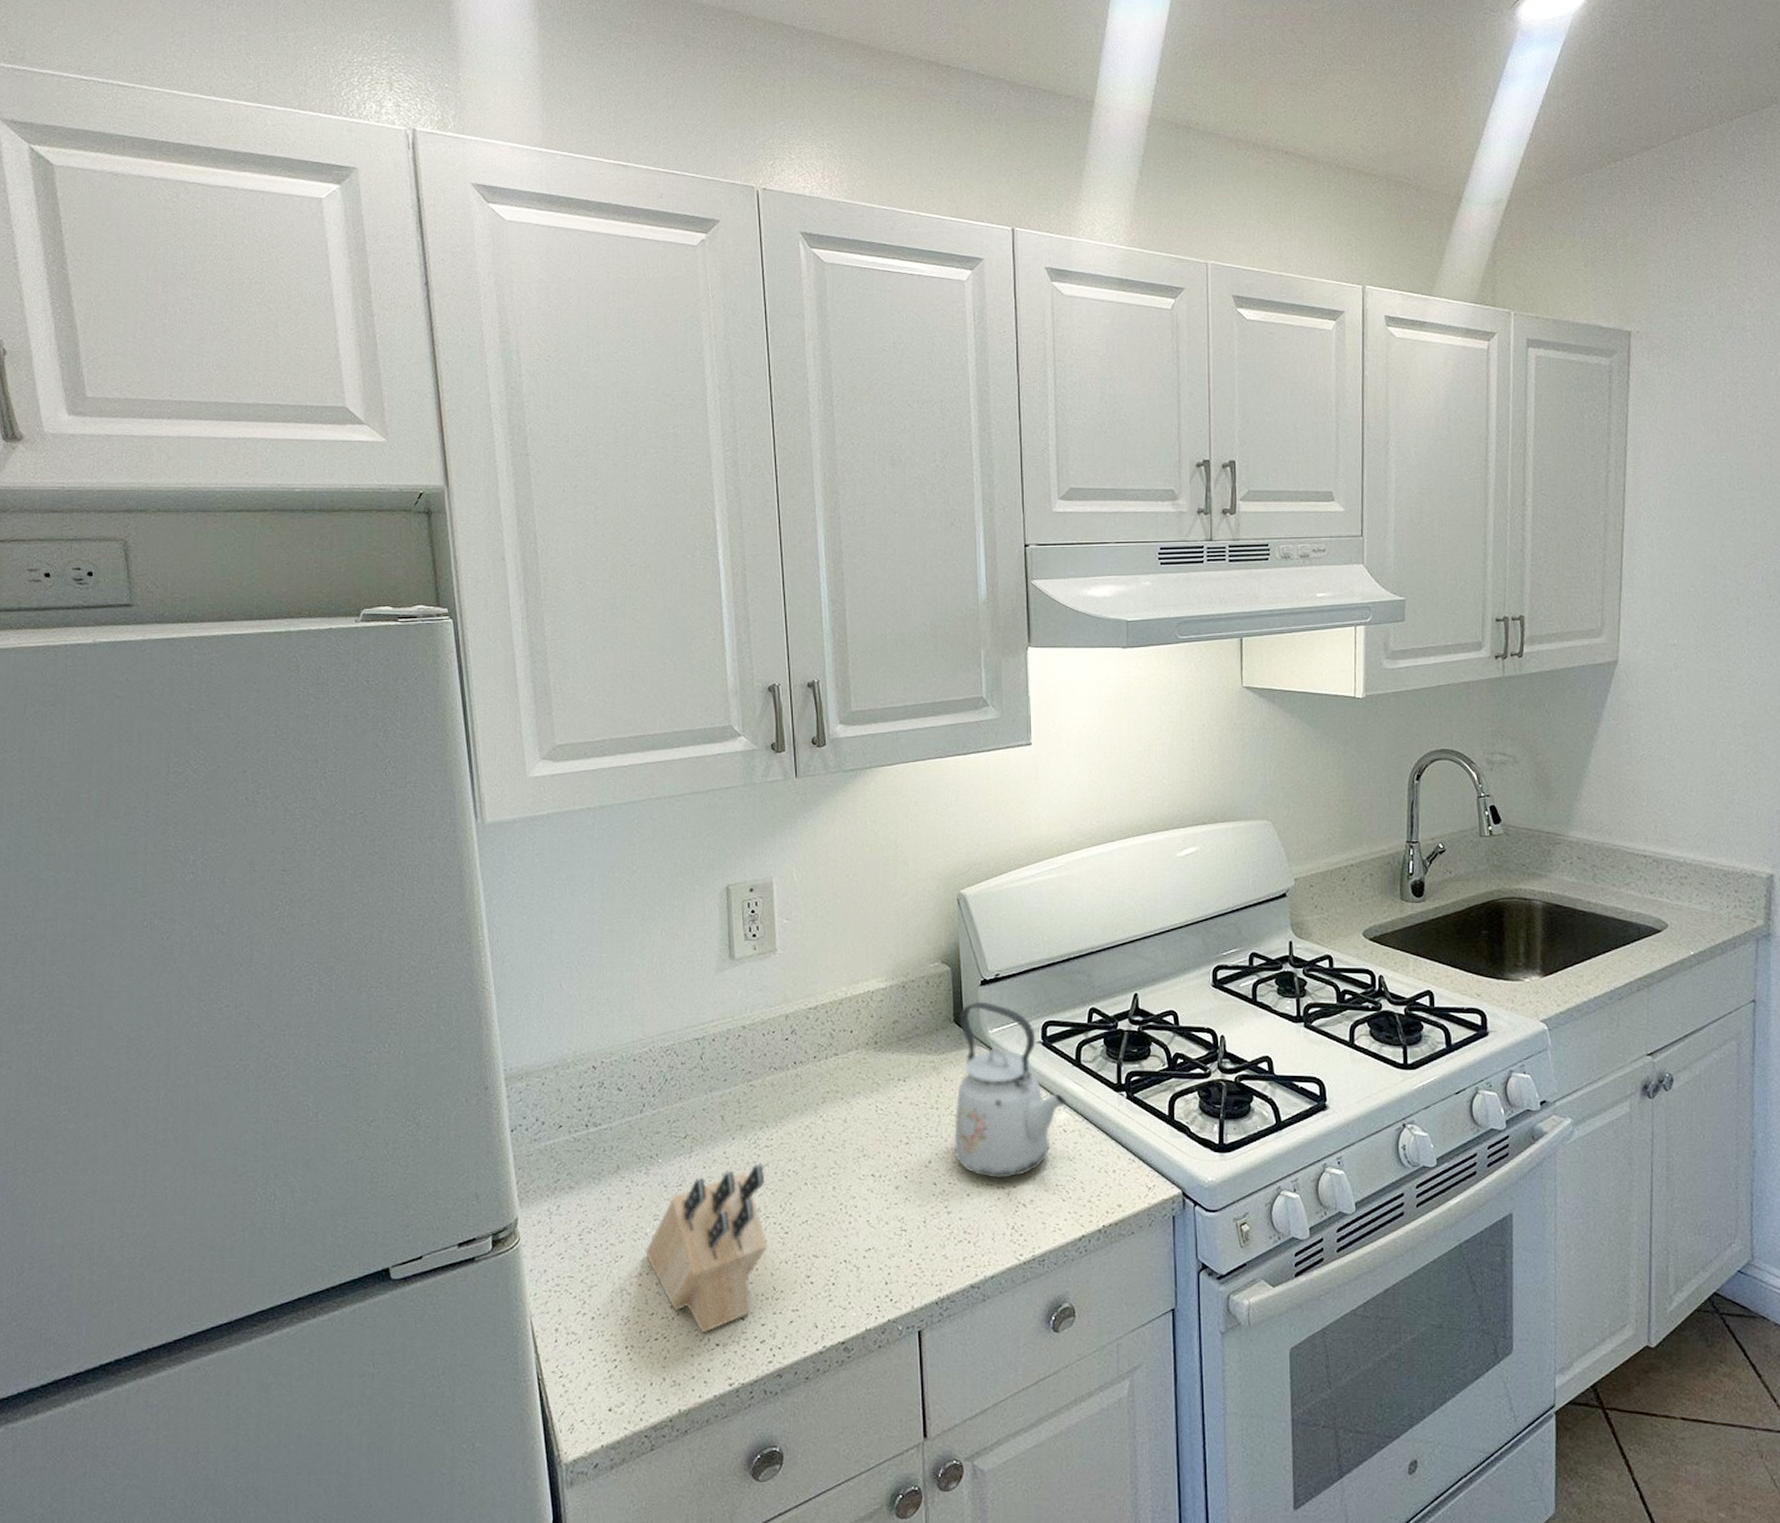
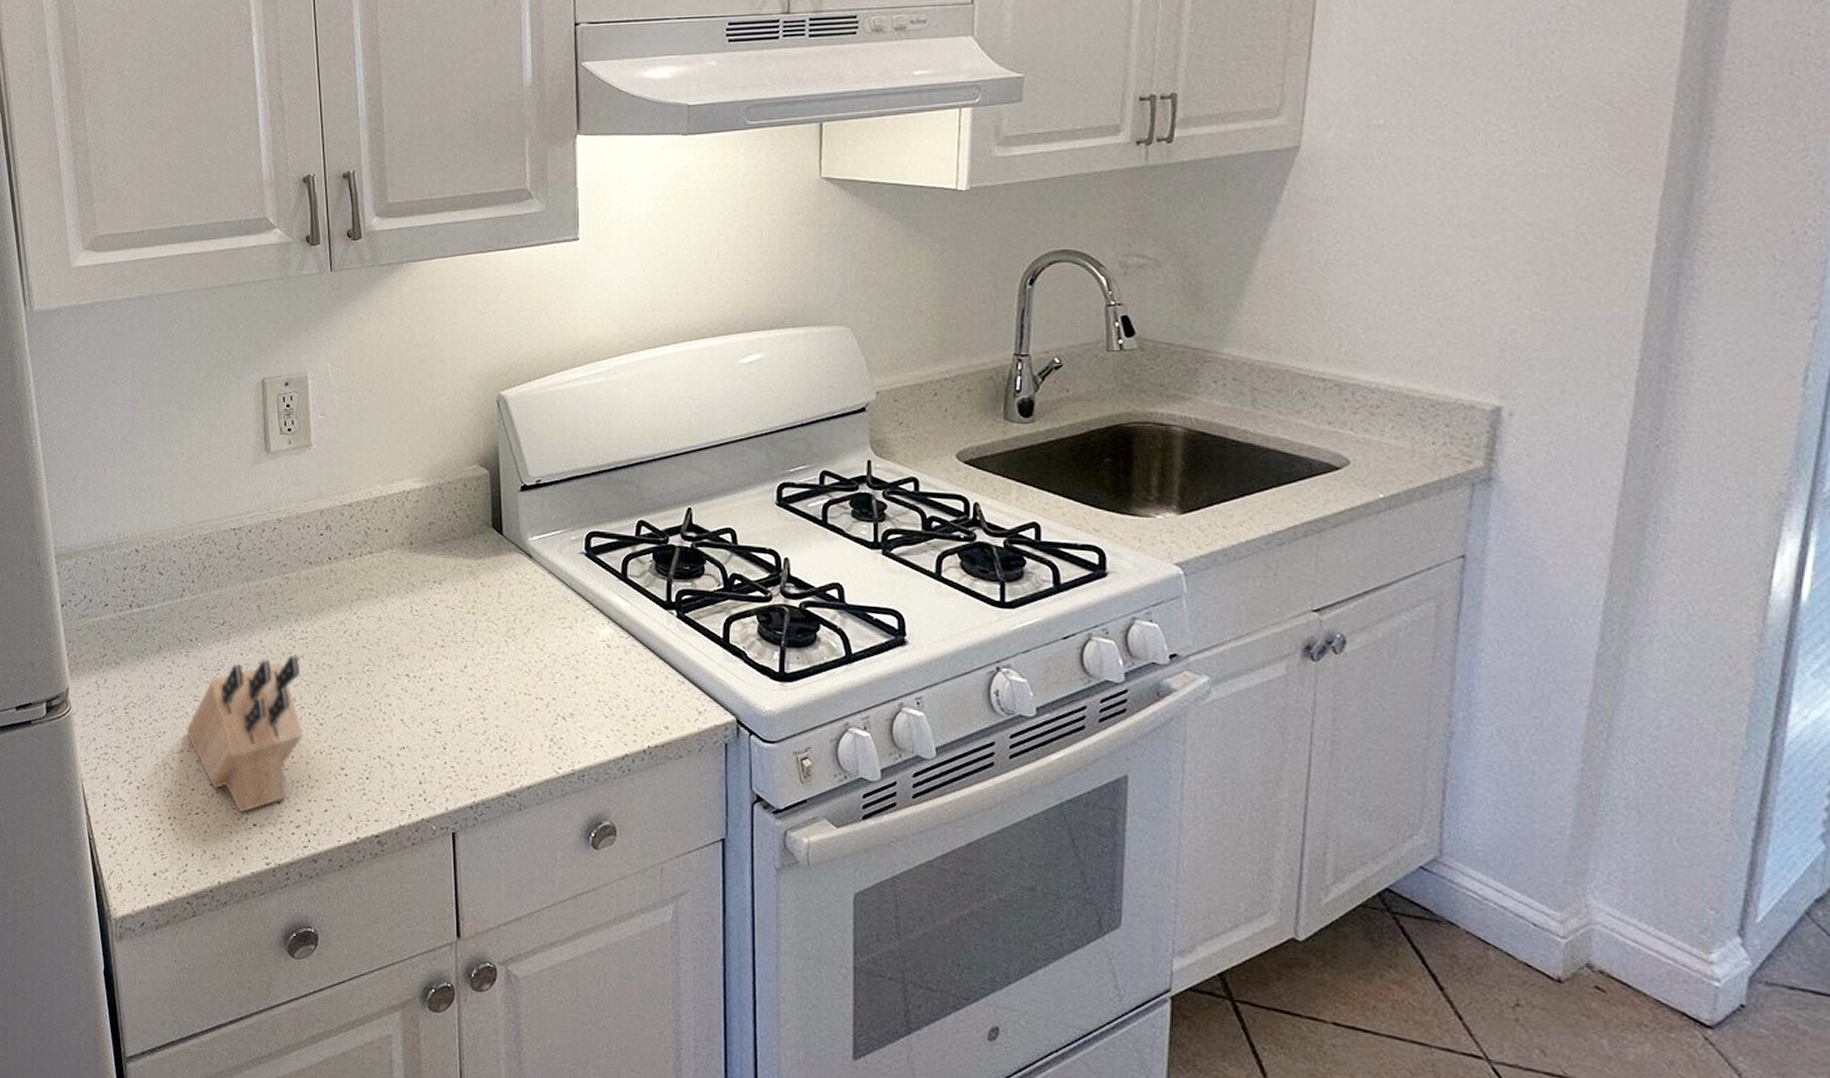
kettle: present [954,1001,1067,1179] -> none [491,507,611,690]

